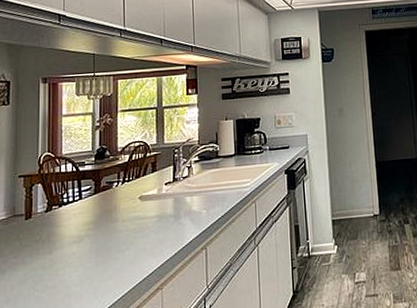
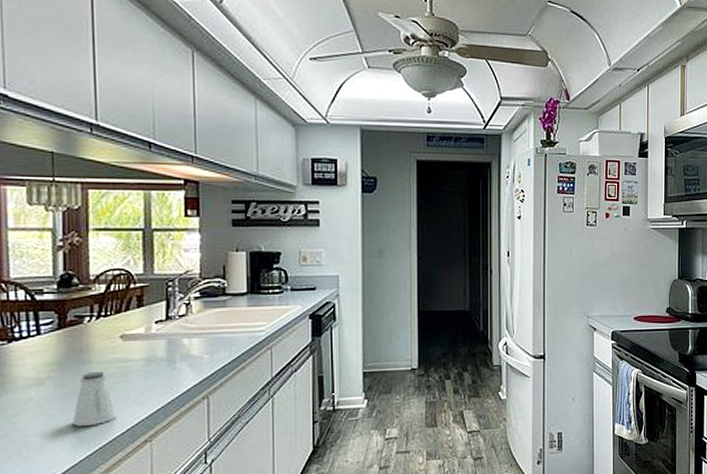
saltshaker: none [102,228,135,277] -> present [72,371,115,426]

